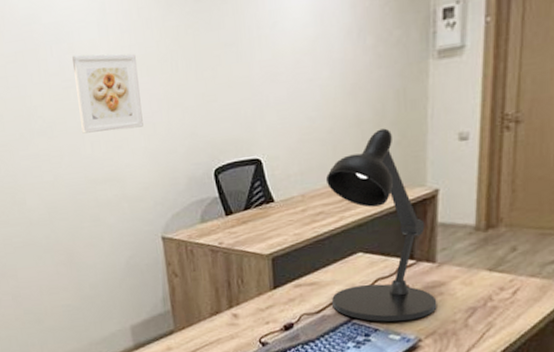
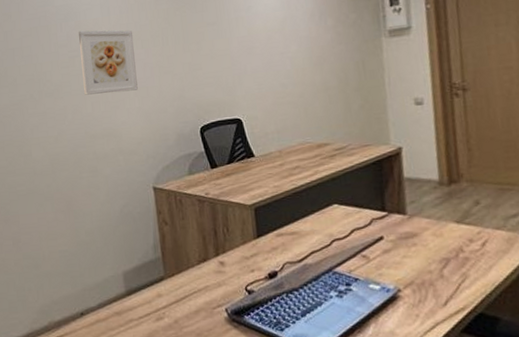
desk lamp: present [325,128,437,322] -> none [299,94,412,272]

